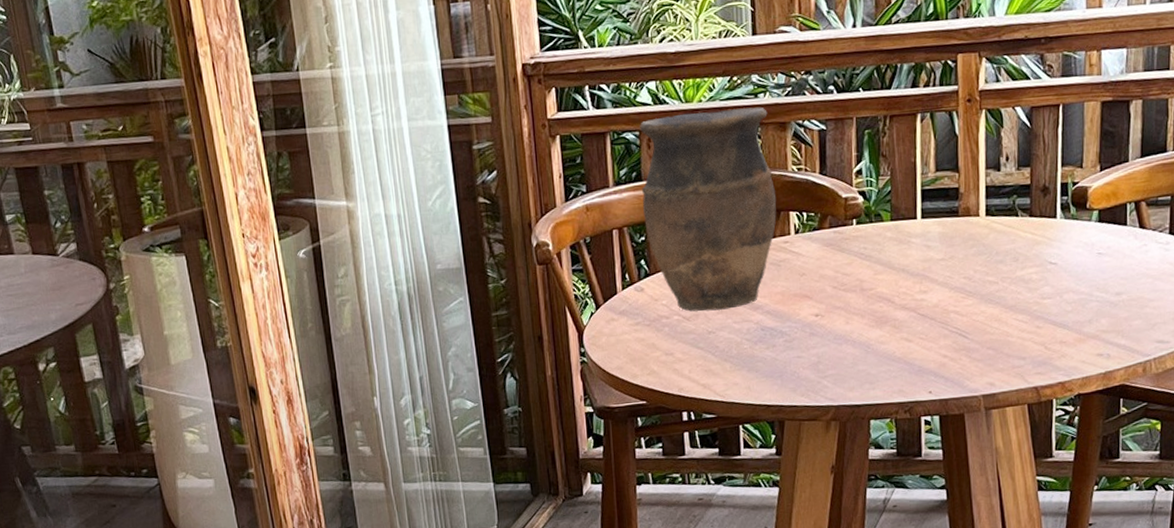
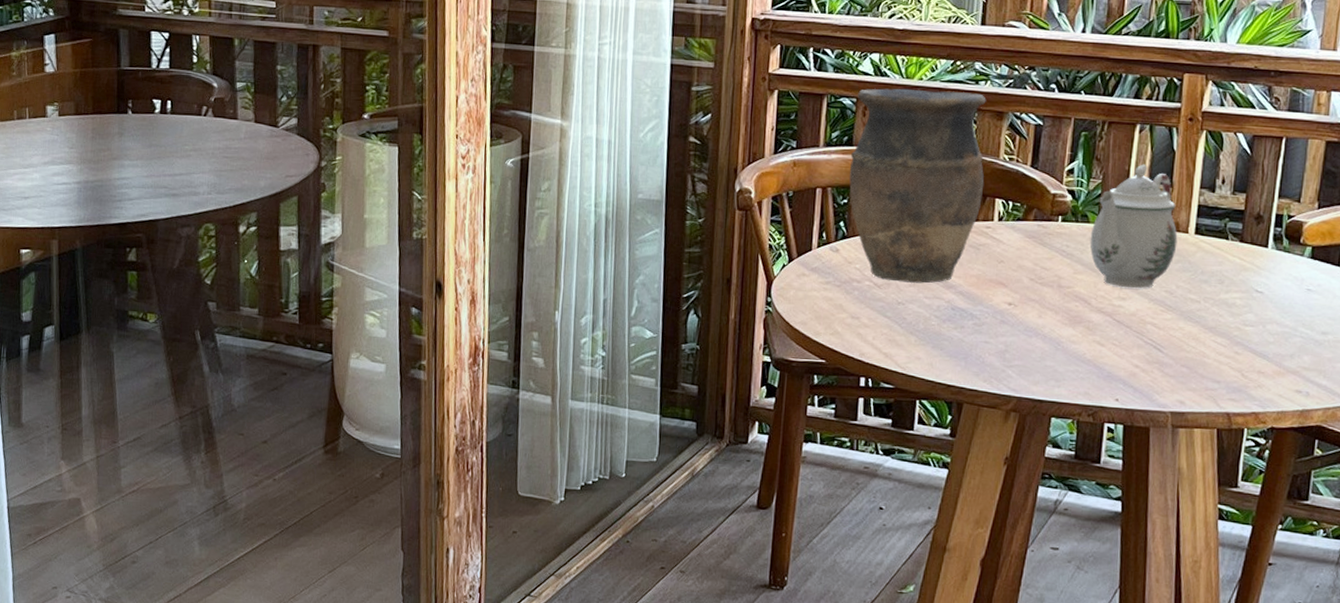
teapot: none [885,153,970,281] -> present [1090,164,1178,289]

